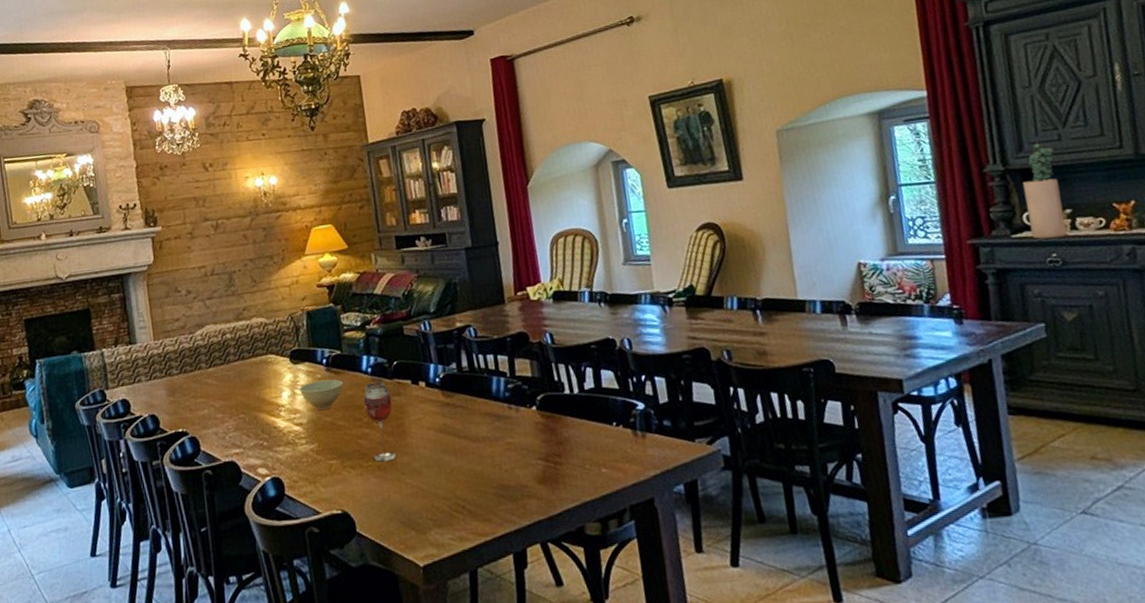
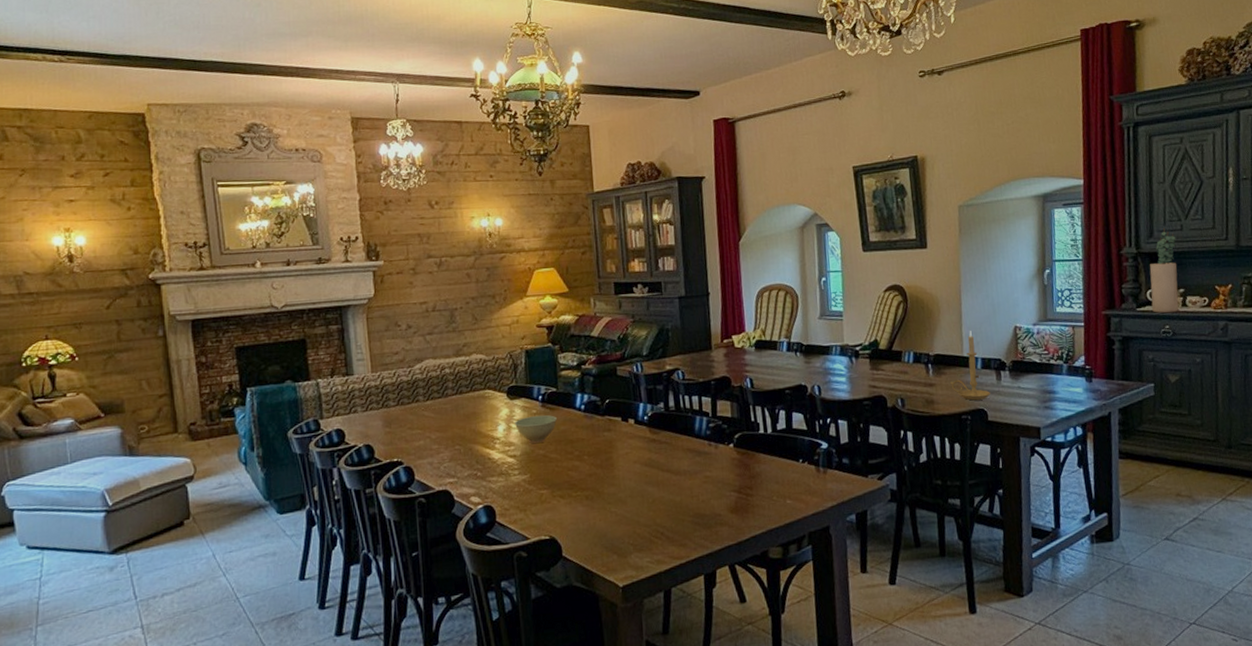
wineglass: present [363,381,398,462] -> none [575,418,605,492]
candle holder: none [785,270,836,351] -> present [950,331,990,401]

